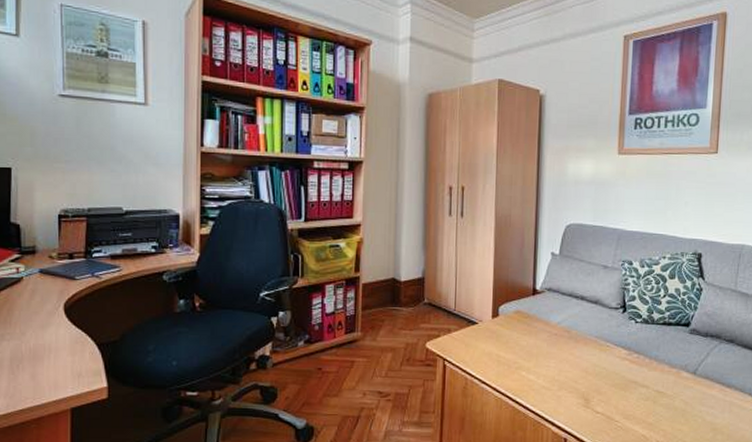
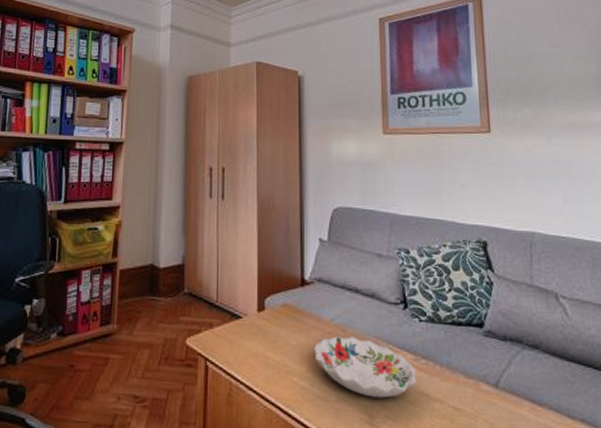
decorative bowl: none [541,337,629,386] -> present [314,336,417,398]

